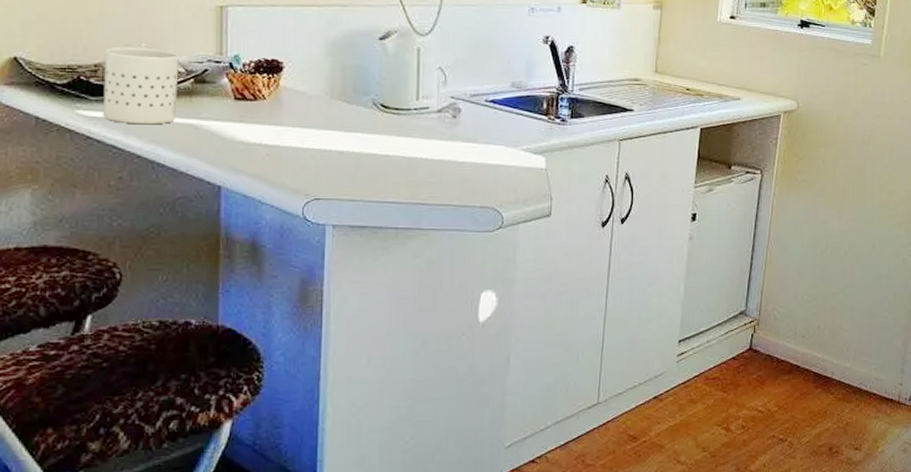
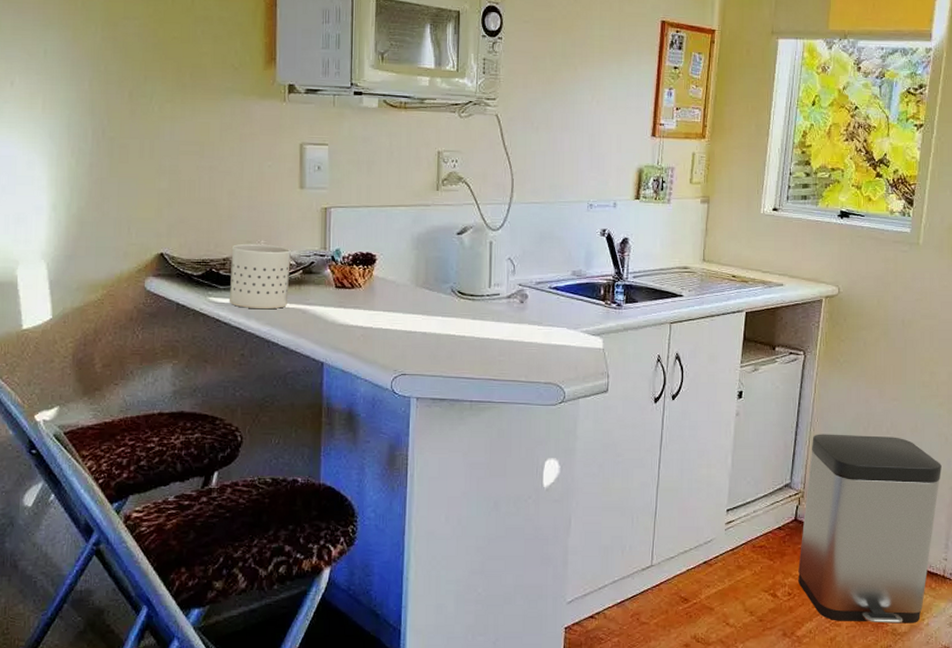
pedal bin: none [752,257,899,453] -> present [798,434,942,624]

